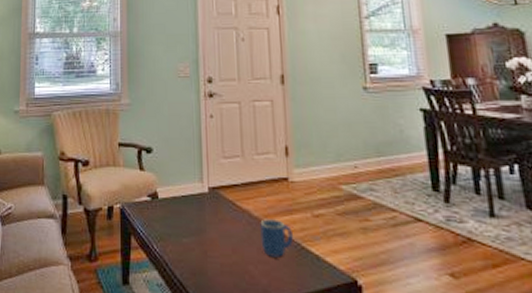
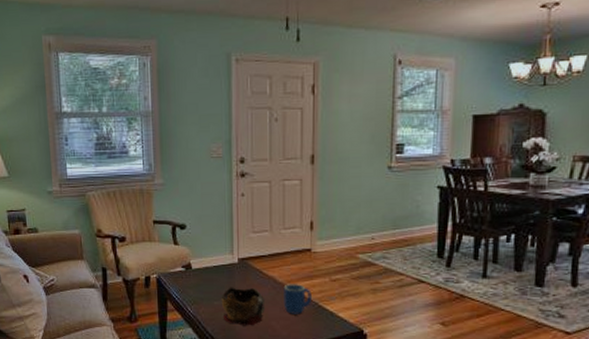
decorative bowl: none [190,221,241,271] -> present [221,287,266,326]

